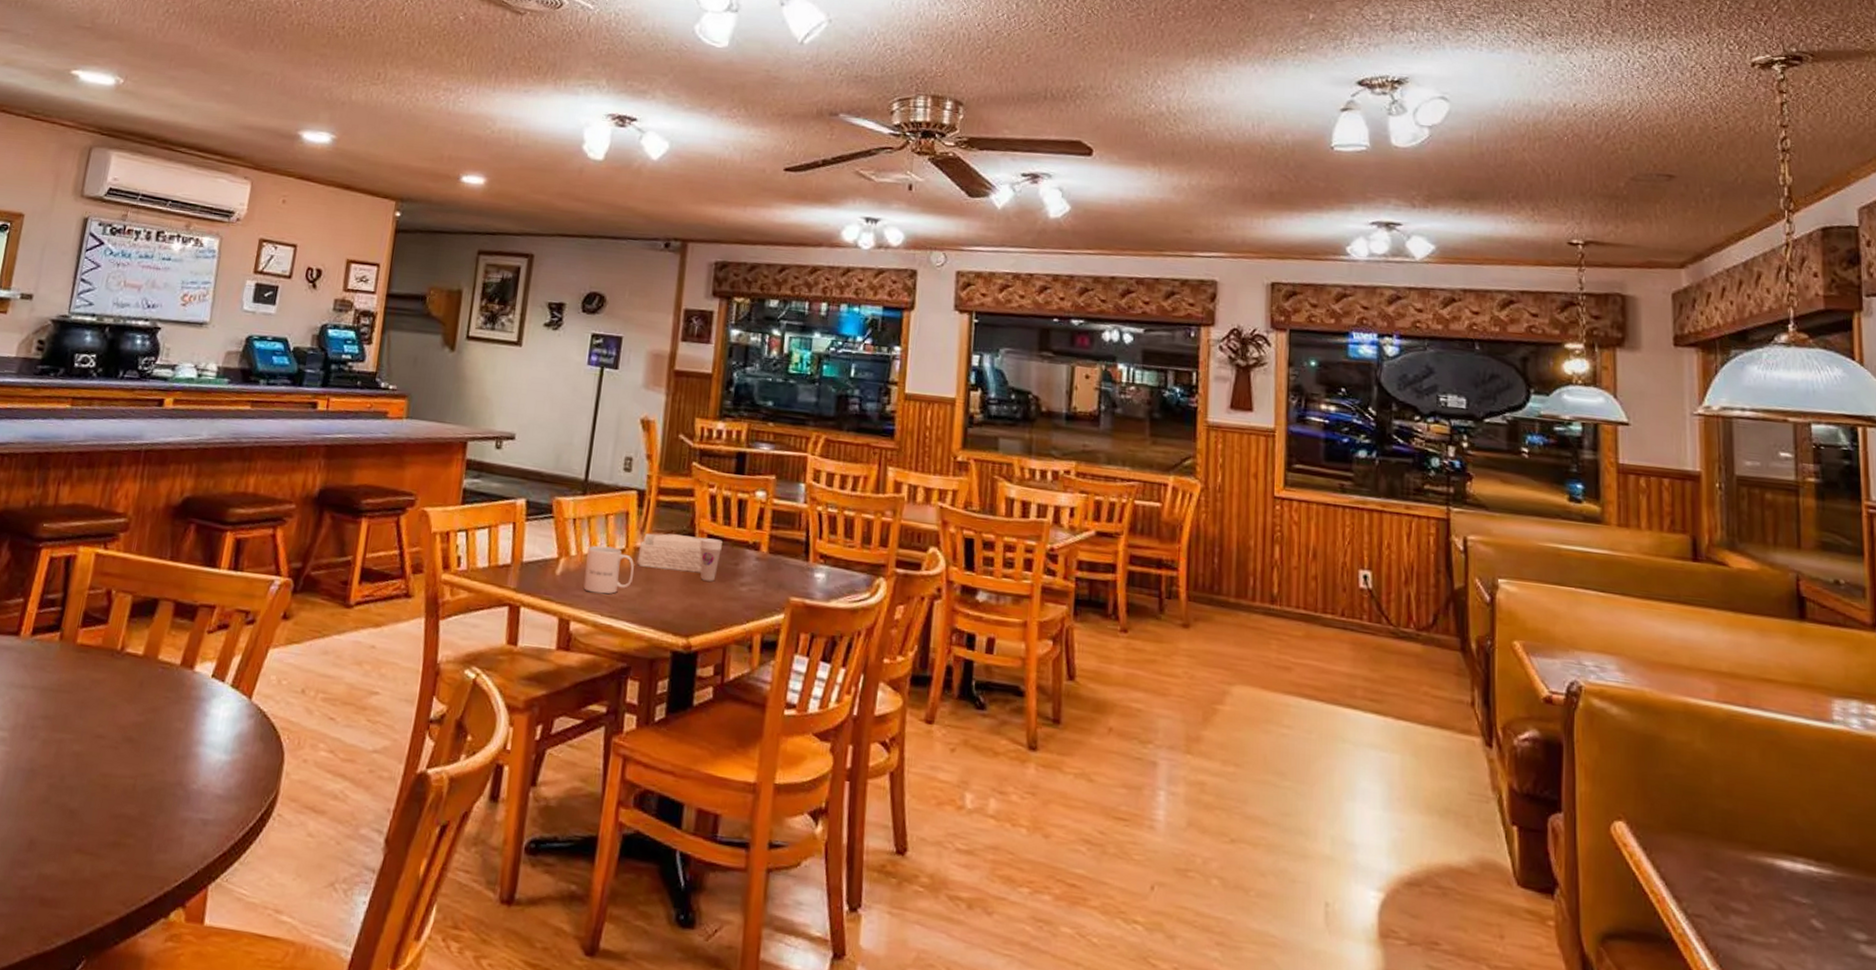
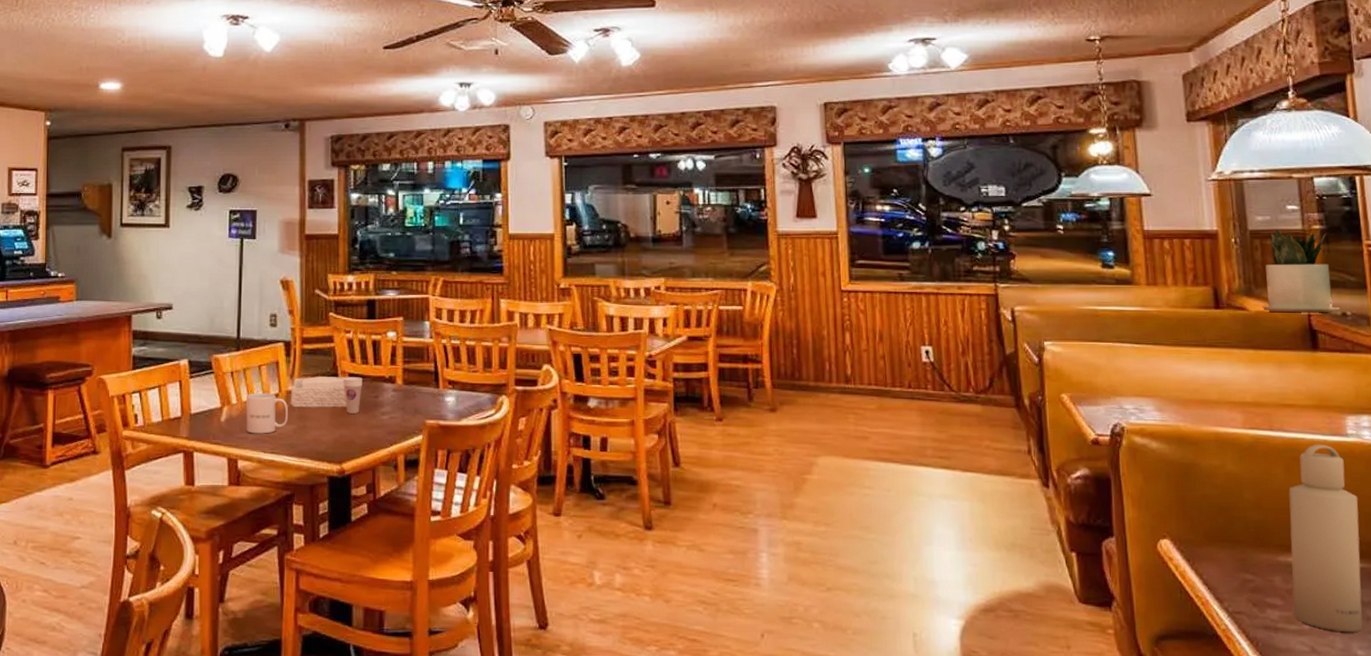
planter: none [1745,478,1832,580] -> present [1261,229,1340,313]
bottle: none [1760,728,1842,953] -> present [1288,444,1363,633]

